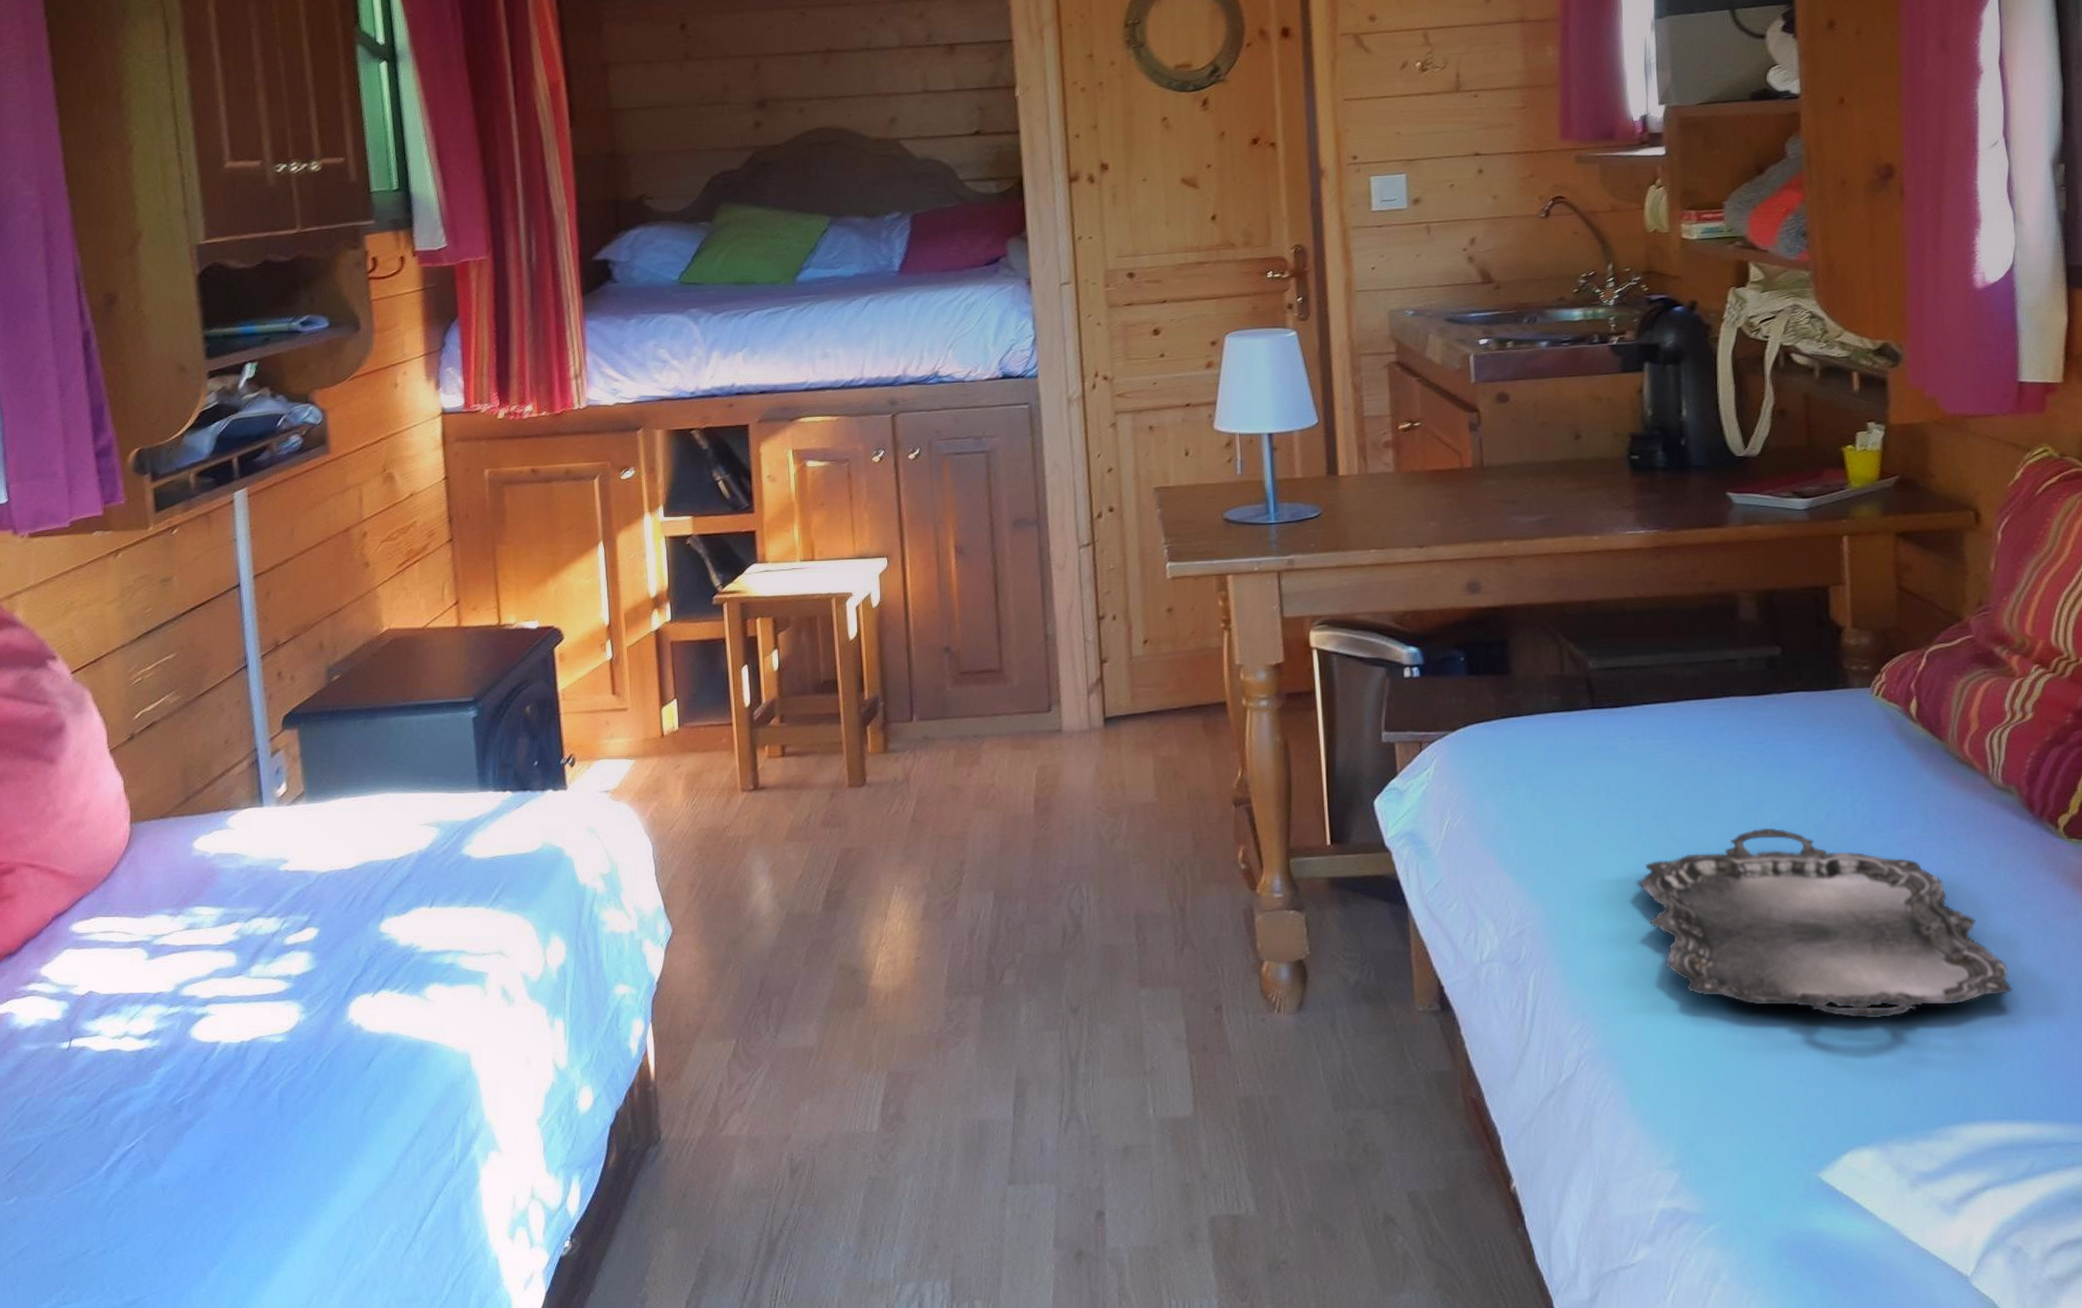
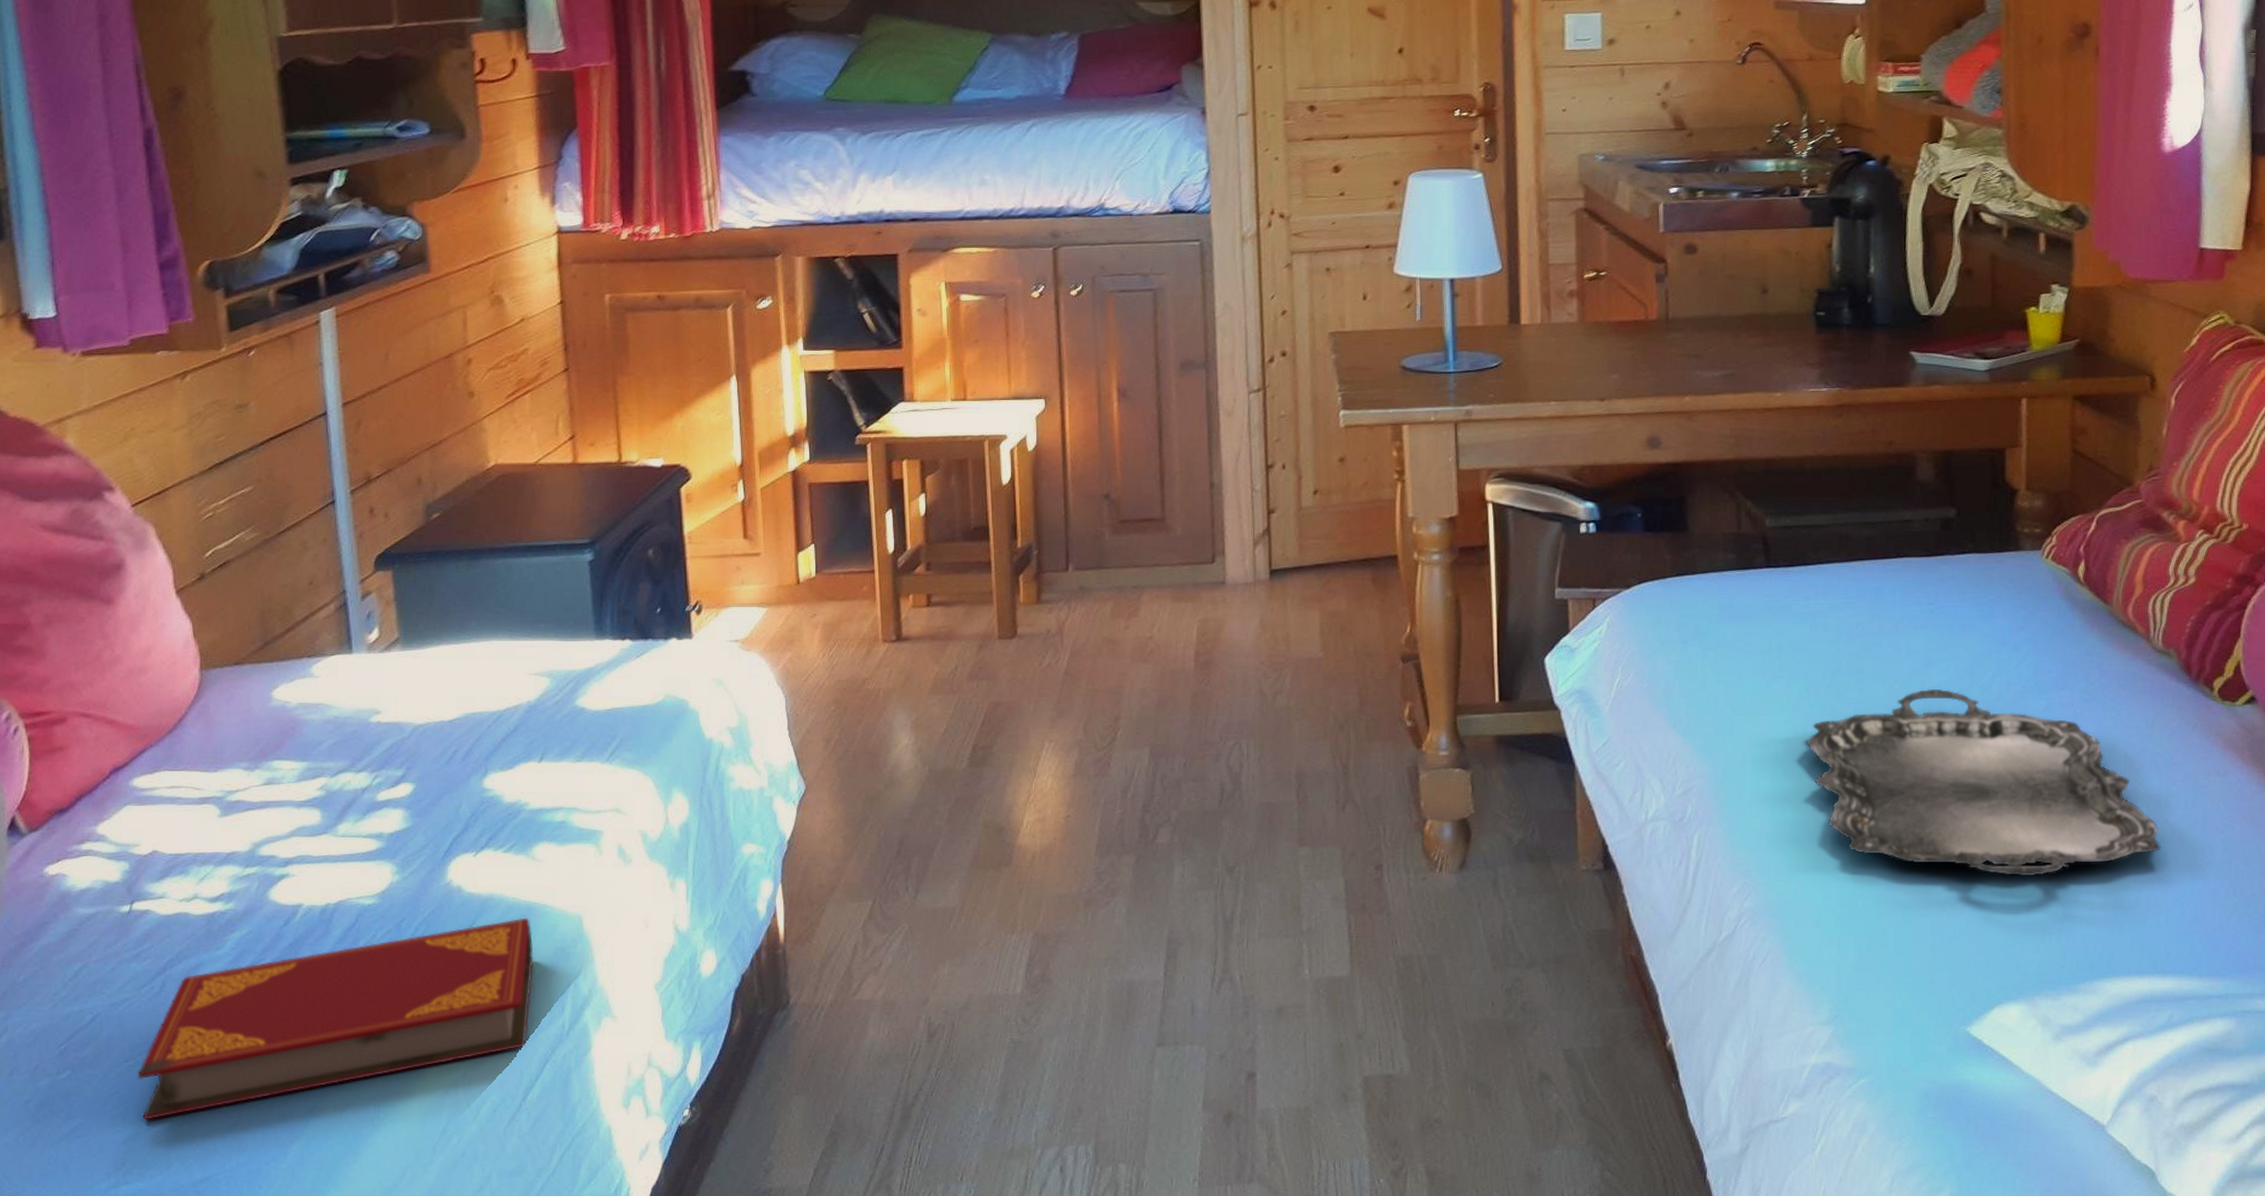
hardback book: none [75,1055,426,1244] -> present [137,917,533,1120]

